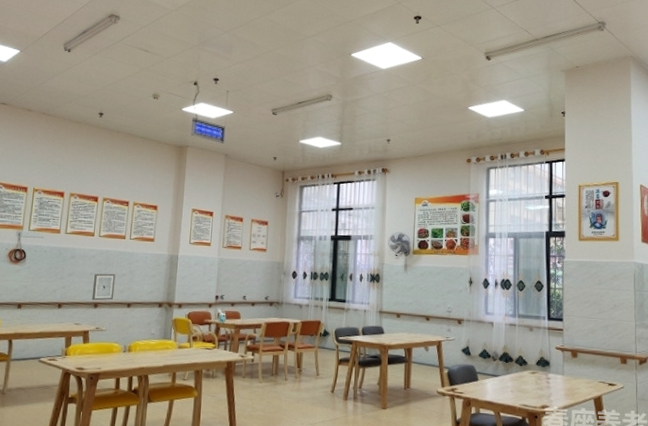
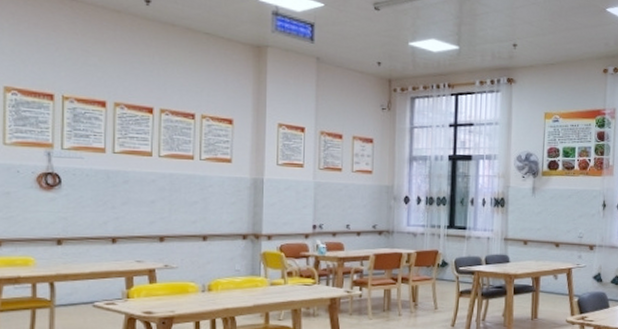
wall art: present [91,273,116,301] -> none [155,201,185,234]

